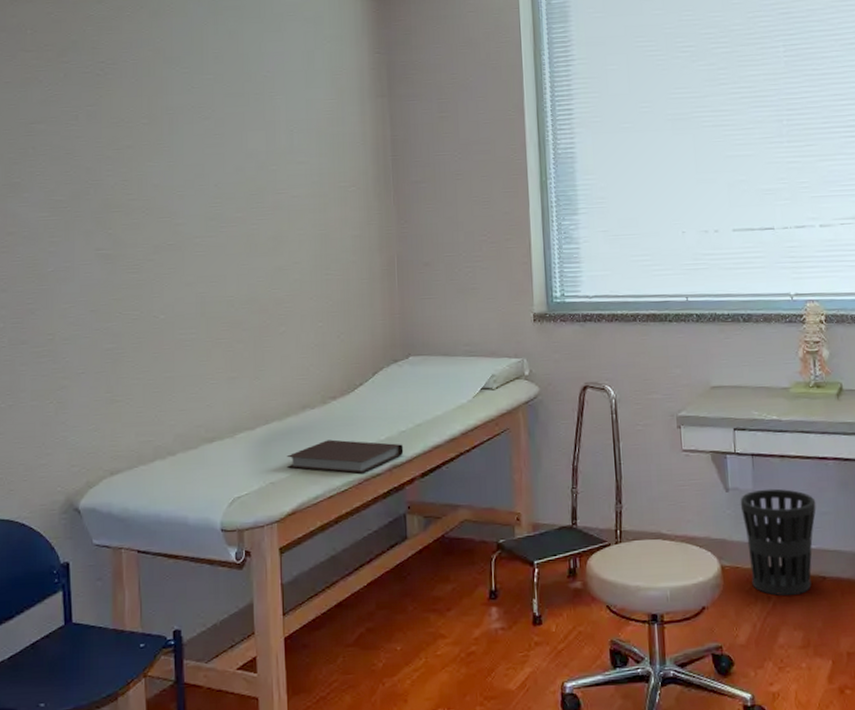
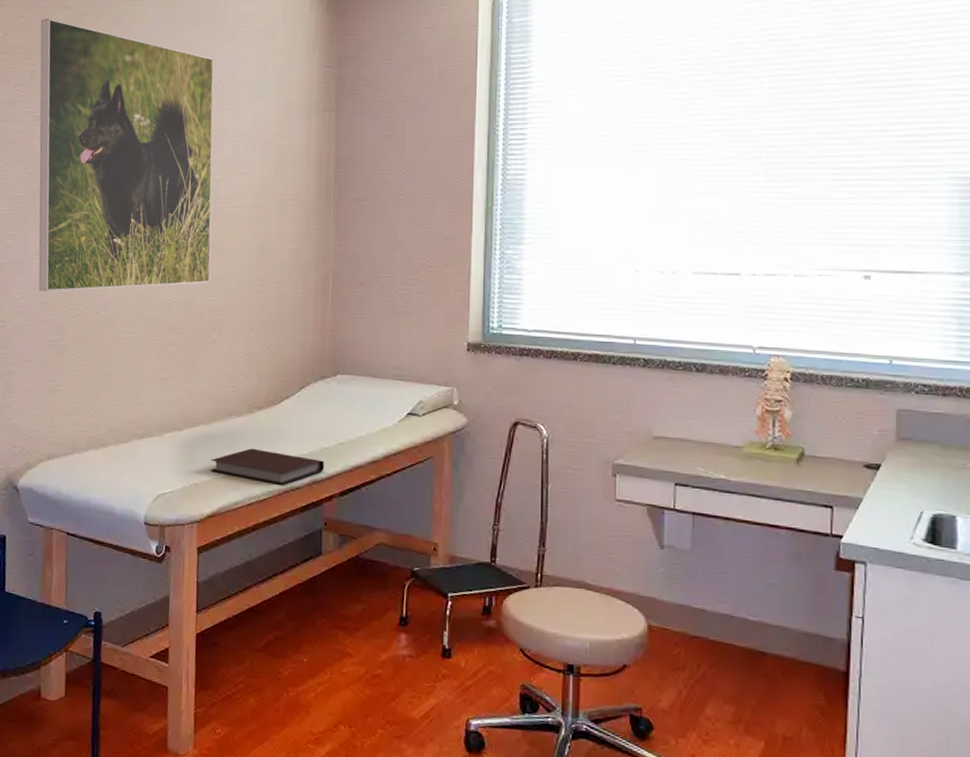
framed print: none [72,13,273,299] -> present [38,18,214,292]
wastebasket: present [740,488,816,596] -> none [675,551,762,668]

